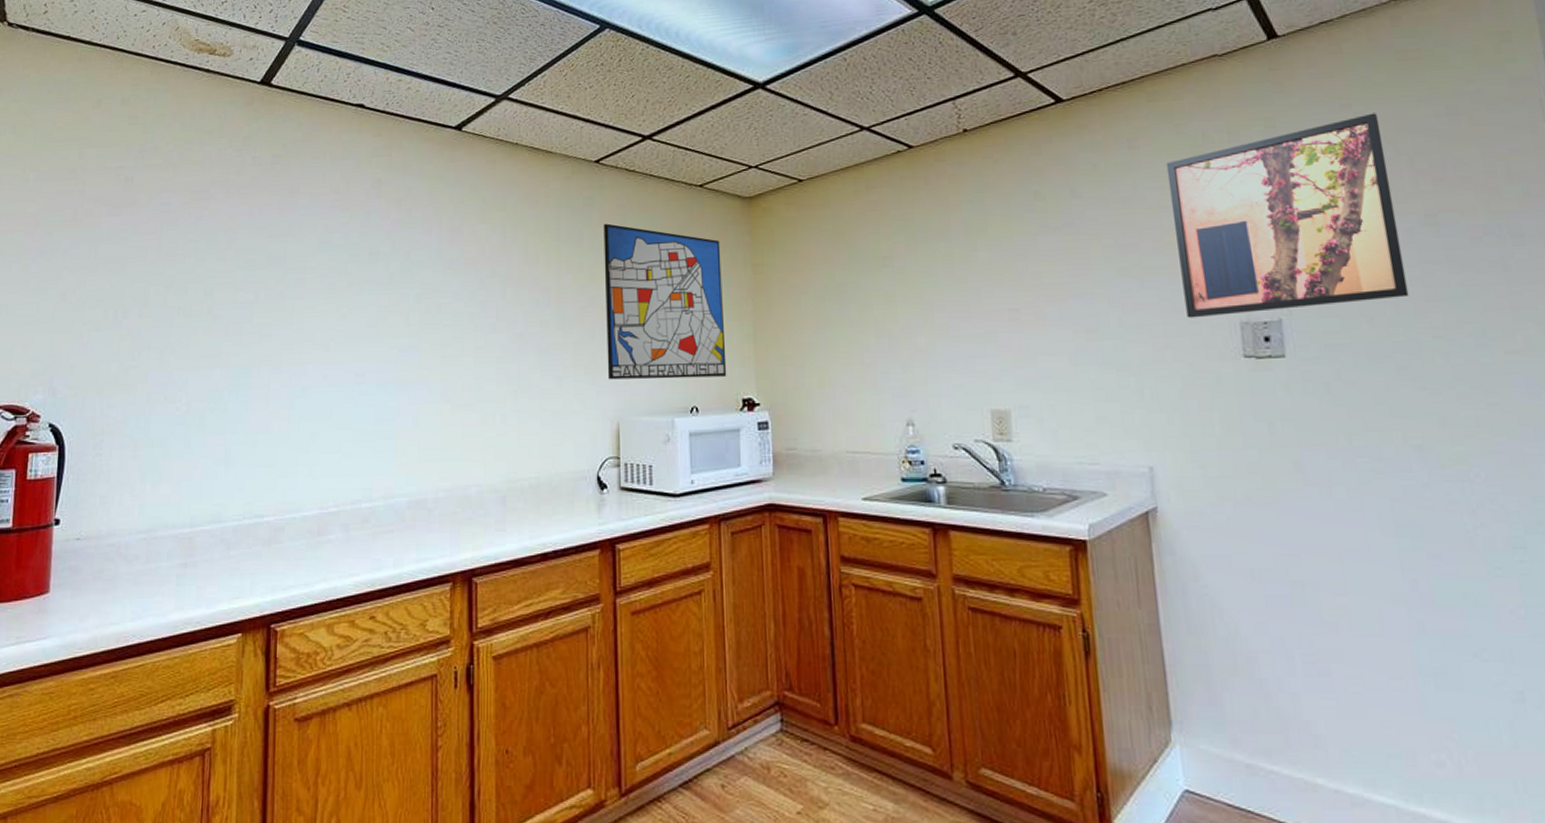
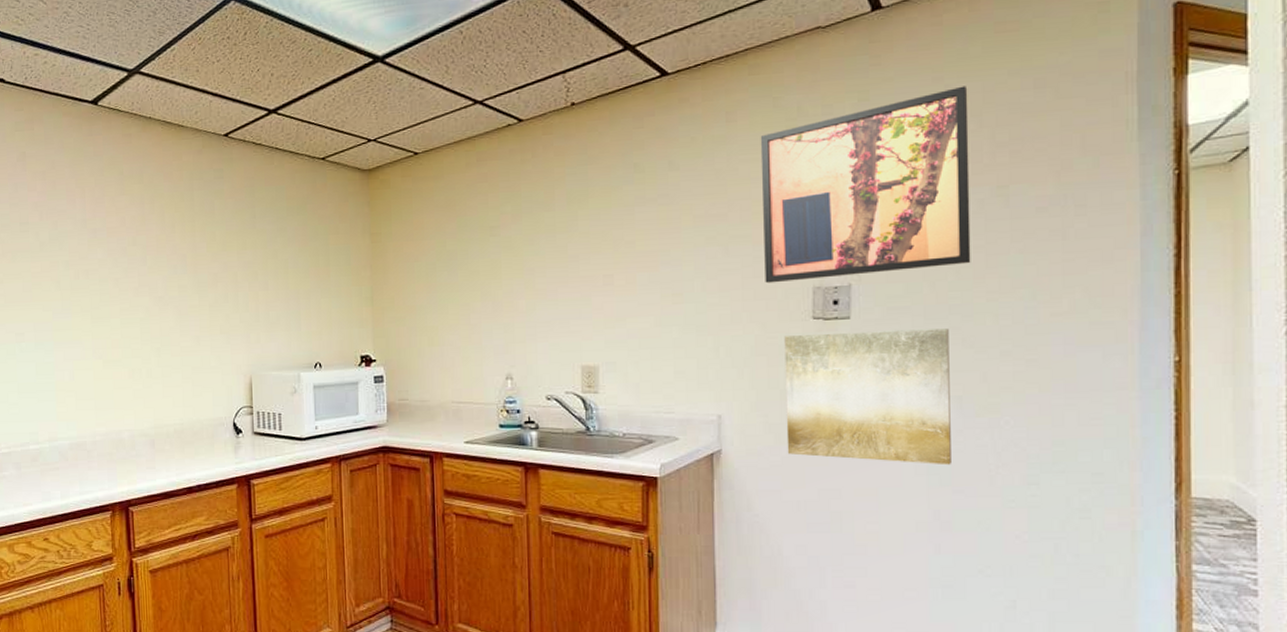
wall art: present [603,223,727,380] -> none [233,195,347,339]
wall art: none [1214,368,1422,526] -> present [784,328,951,466]

